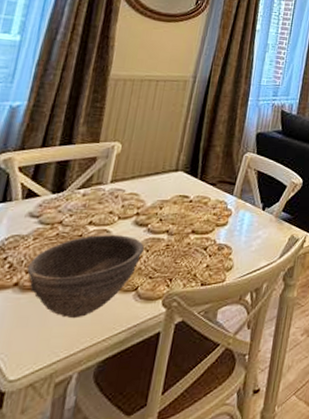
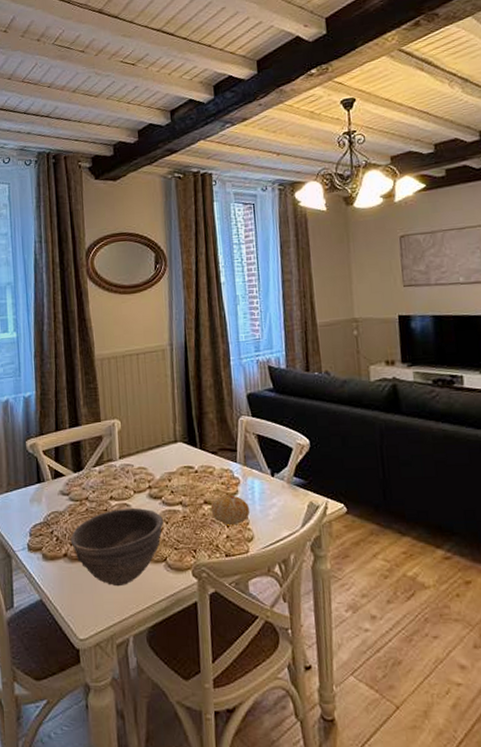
fruit: none [196,225,236,255] -> present [210,495,250,526]

